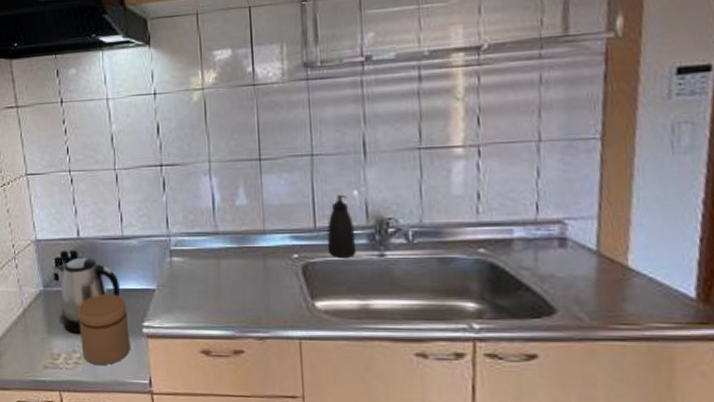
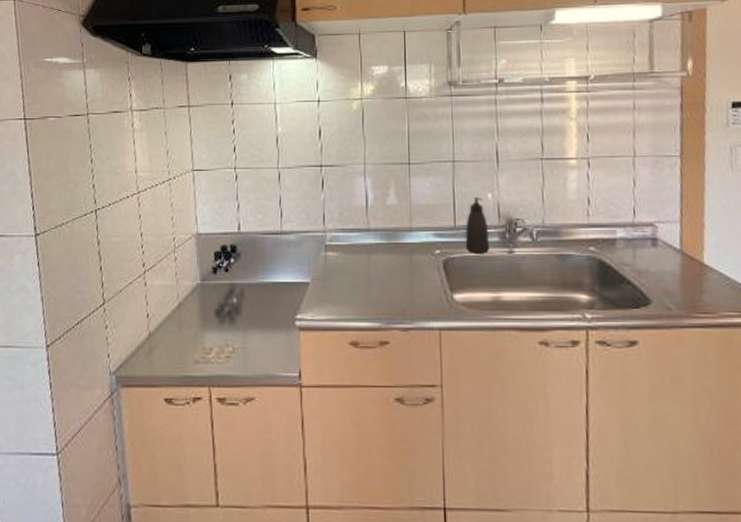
kettle: present [56,257,121,335] -> none [214,251,277,328]
jar: present [78,294,130,365] -> none [233,287,283,358]

